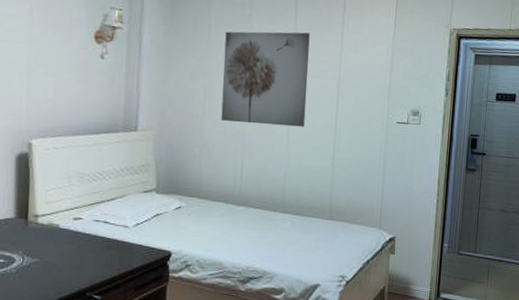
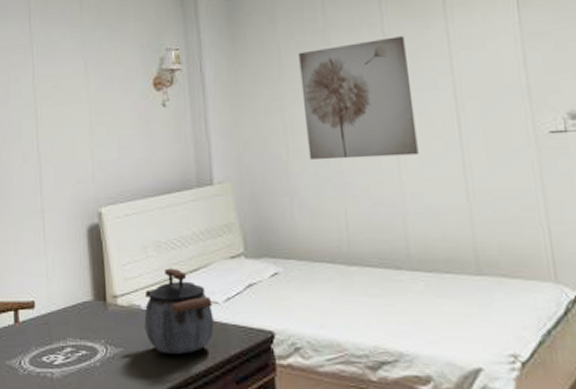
kettle: none [60,196,124,266] -> present [144,268,215,355]

